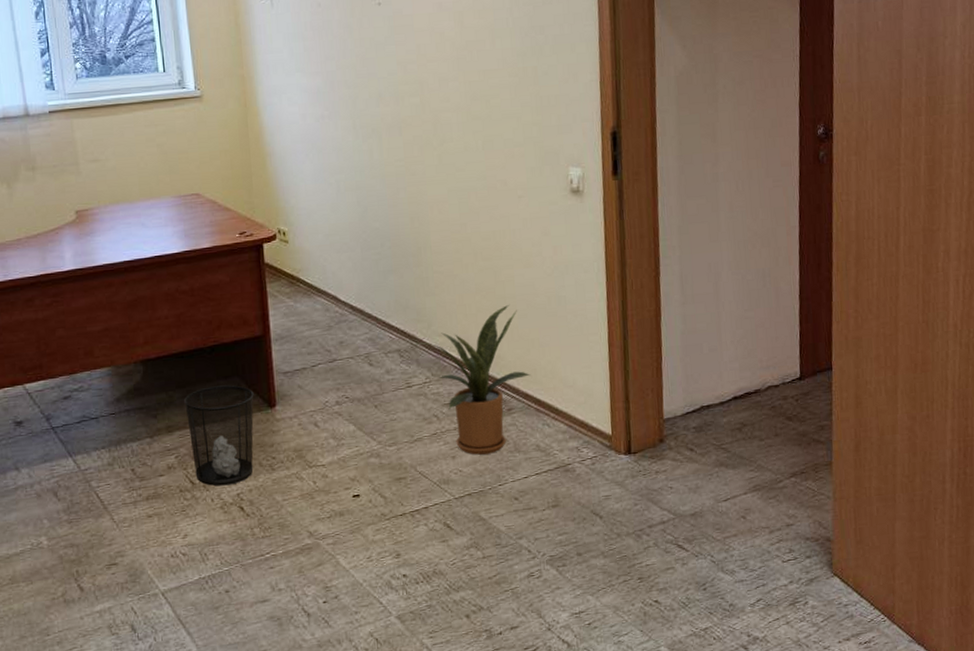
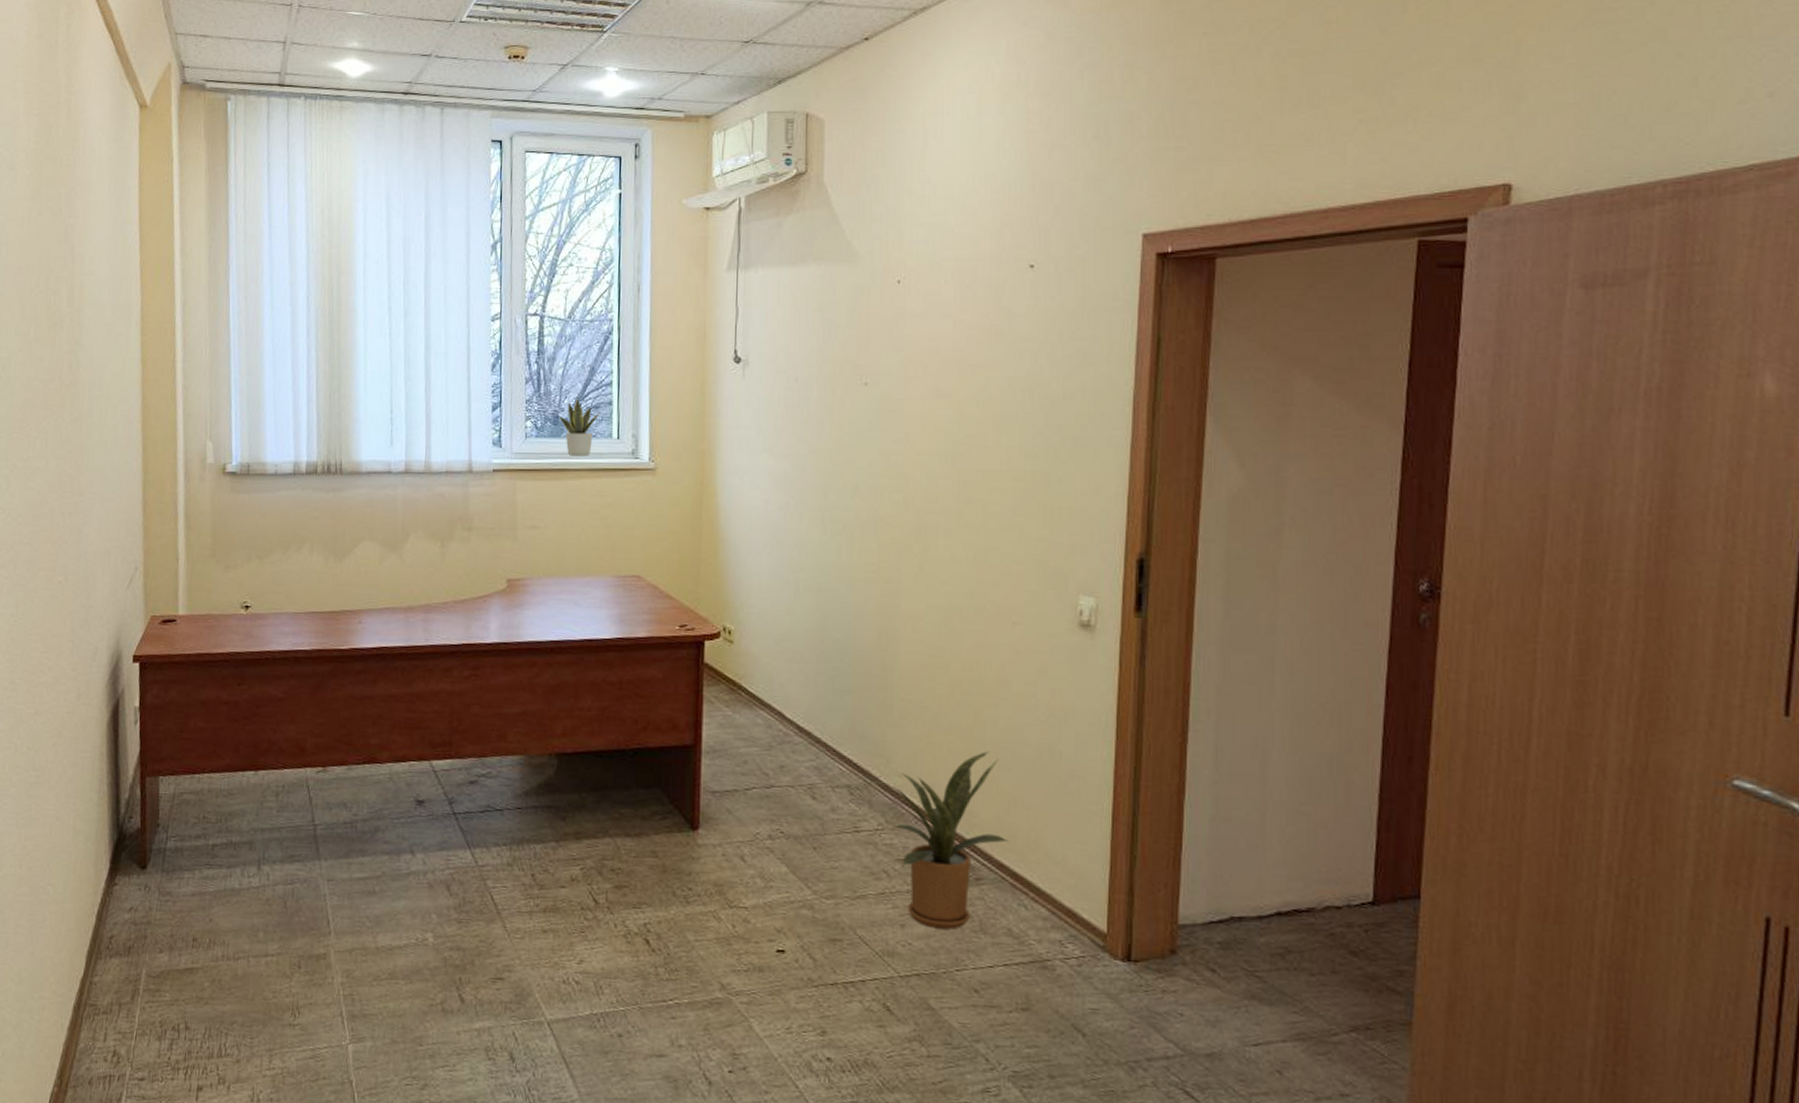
potted plant: none [106,36,146,92] -> present [559,397,602,457]
waste bin: present [184,385,254,486] -> none [598,794,676,912]

